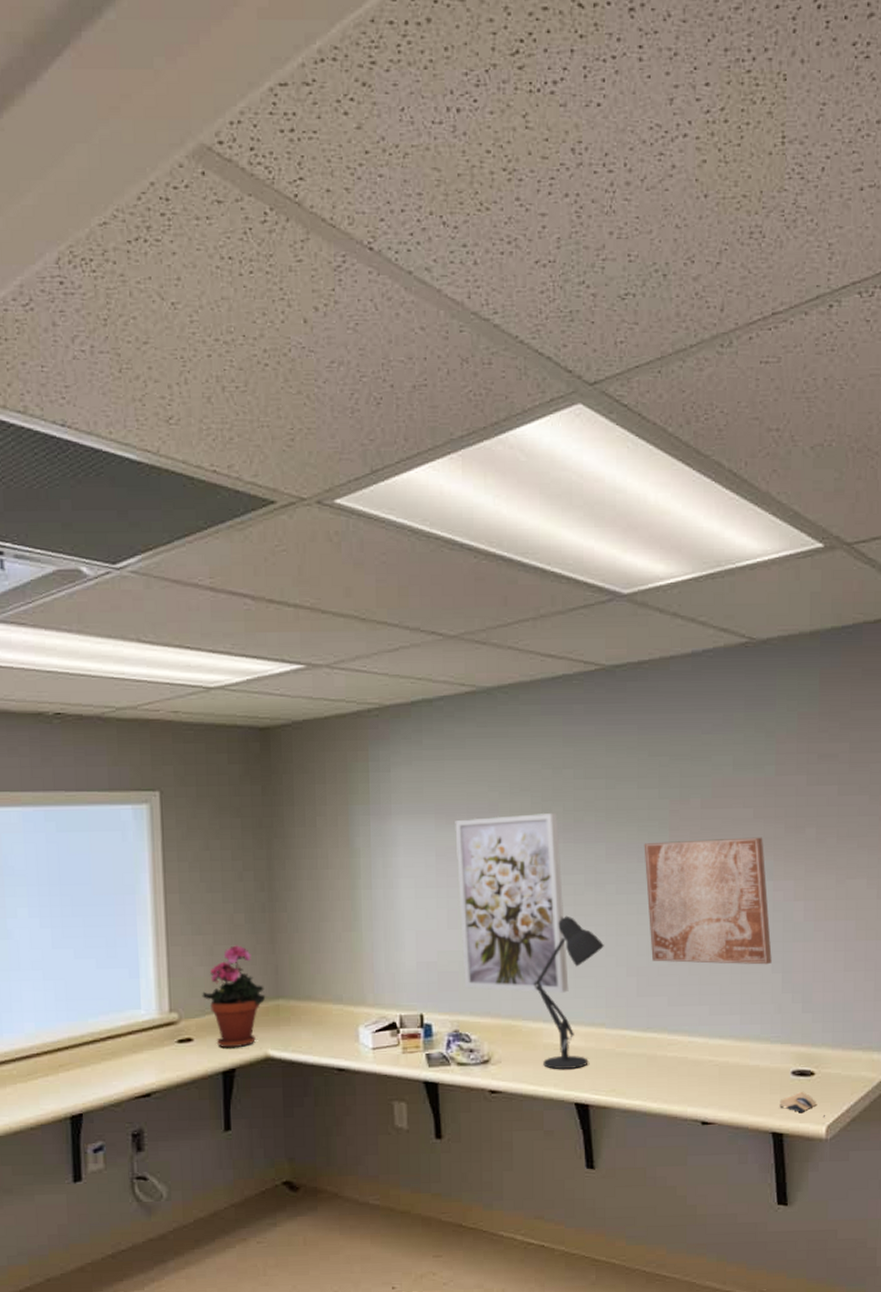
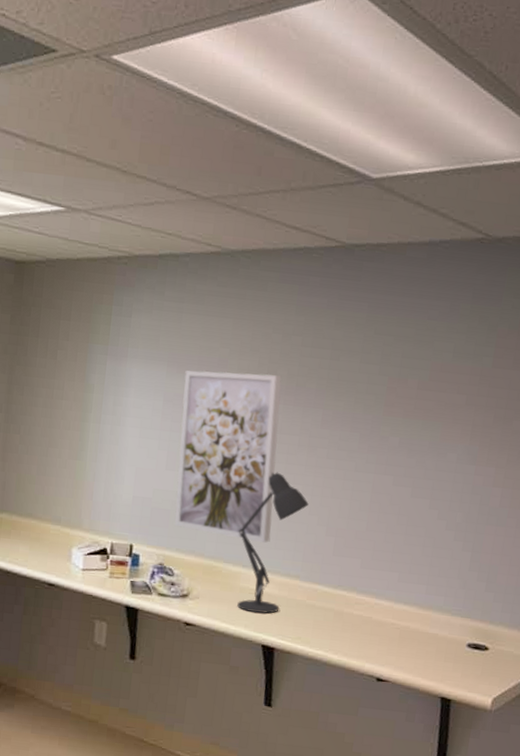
wall art: present [644,837,772,965] -> none [351,415,472,543]
computer mouse: present [779,1091,826,1118] -> none [451,663,494,690]

